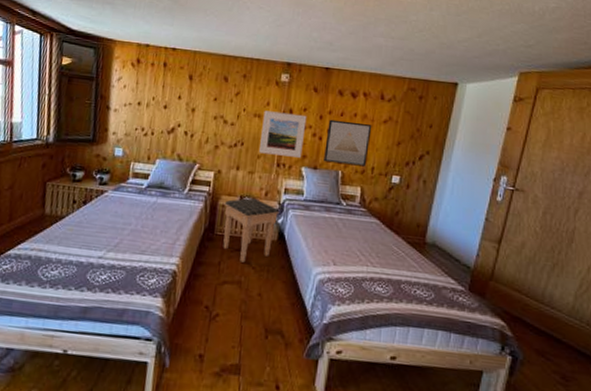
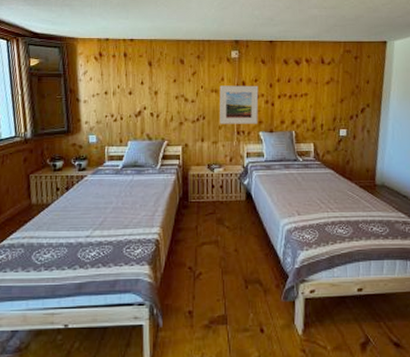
footstool: present [223,198,280,262] -> none [194,166,245,224]
wall art: present [324,119,372,167] -> none [277,86,317,125]

